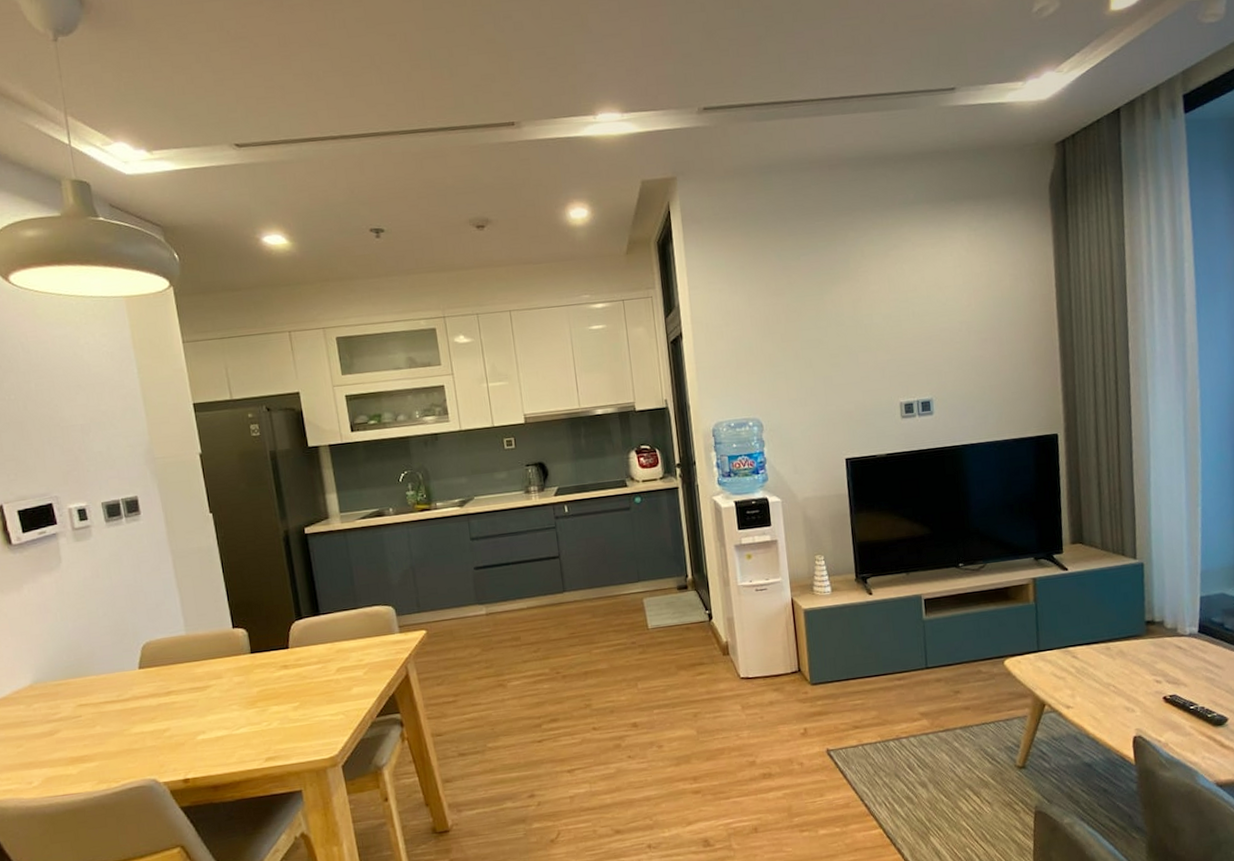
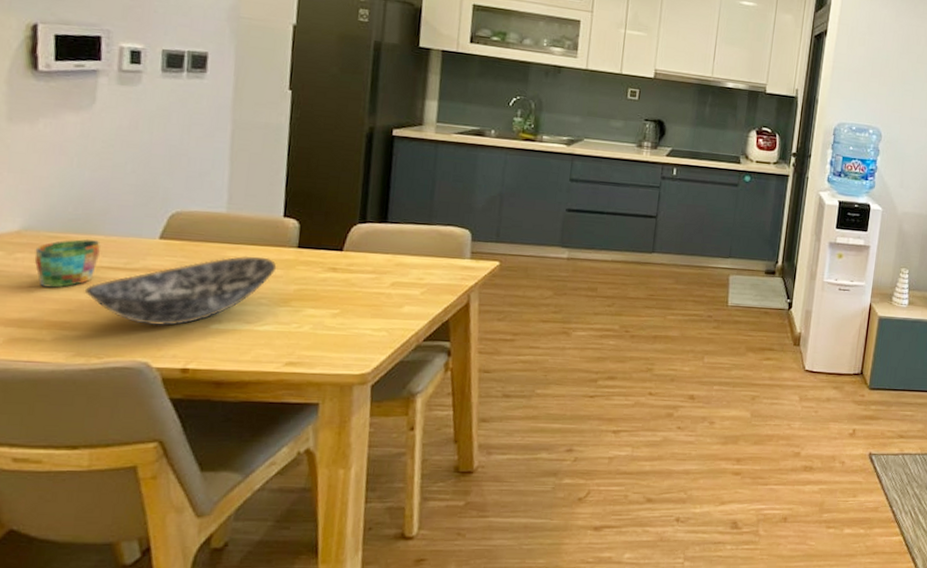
mug: none [47,680,96,729] -> present [34,239,101,288]
bowl: none [92,668,238,746] -> present [84,256,277,326]

